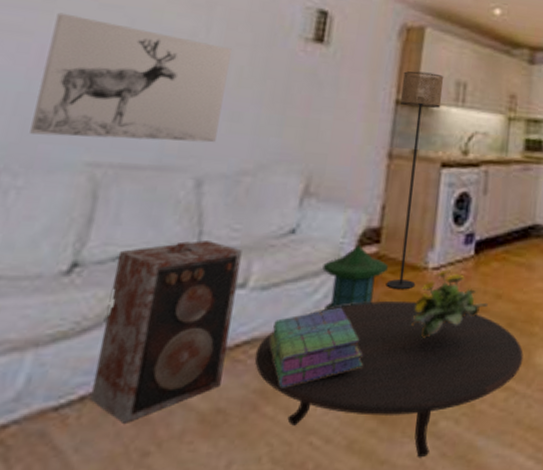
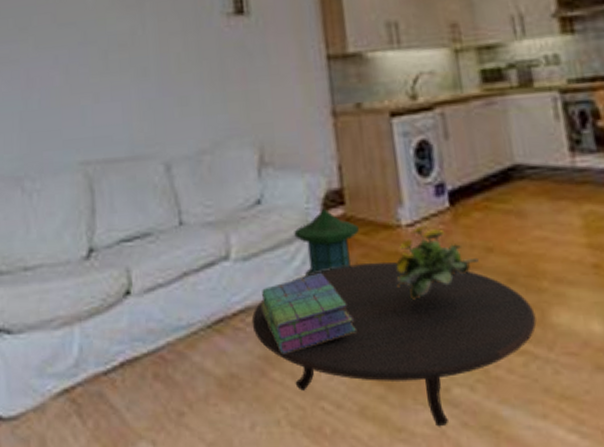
wall art: present [30,12,232,143] -> none [31,37,173,144]
speaker: present [90,240,242,423] -> none [120,219,229,386]
floor lamp: present [386,71,444,290] -> none [327,19,392,251]

